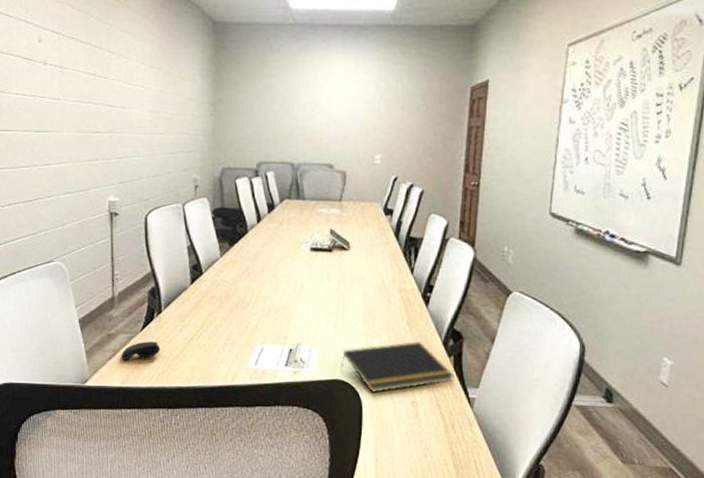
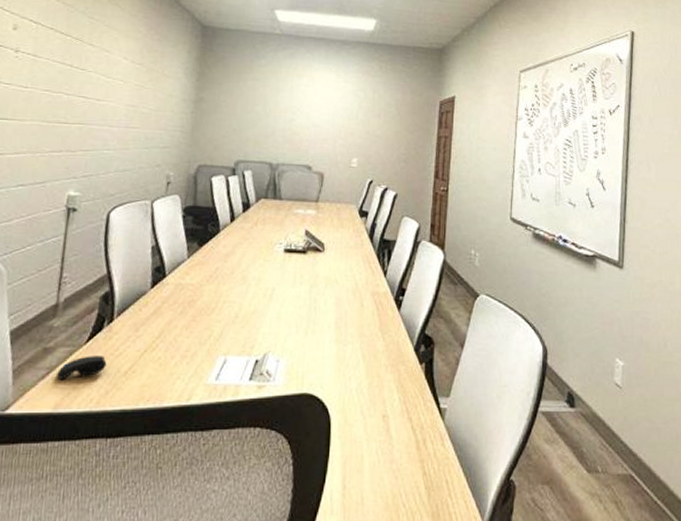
notepad: present [341,342,454,393] -> none [310,349,426,407]

